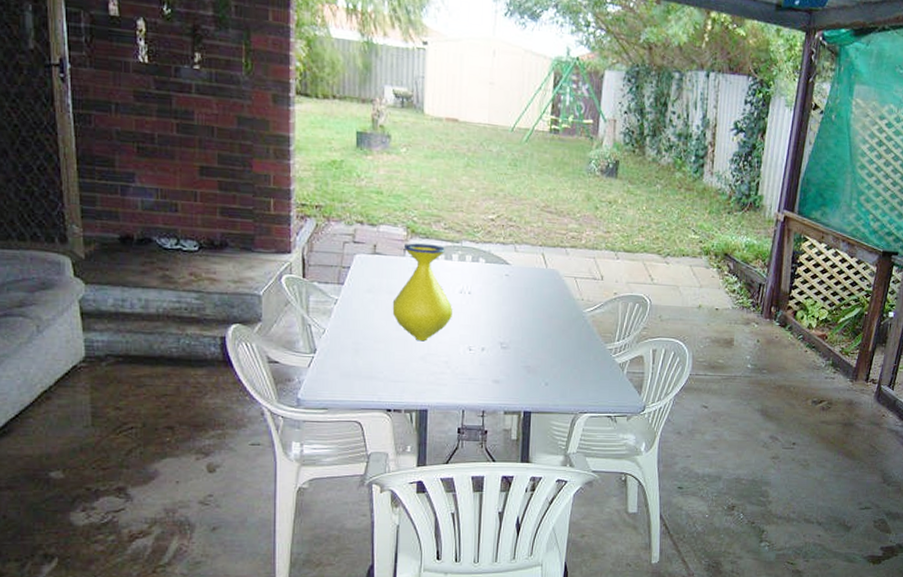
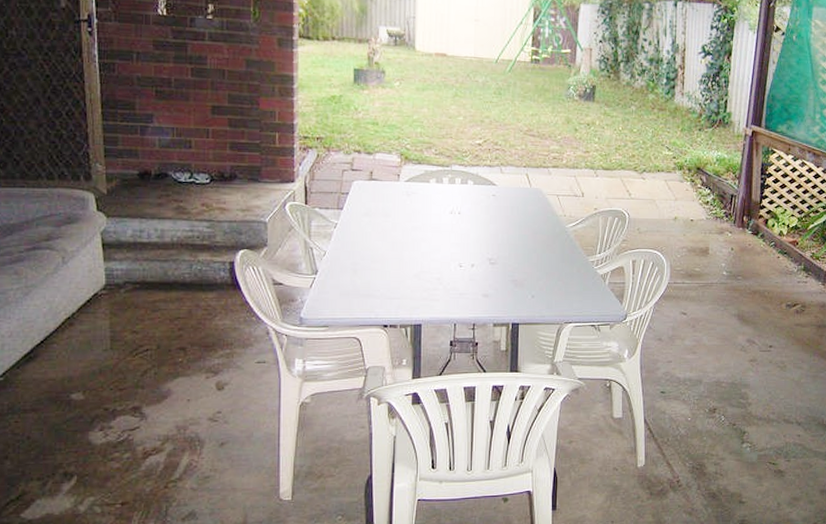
vase: present [392,243,452,342] -> none [388,169,444,260]

